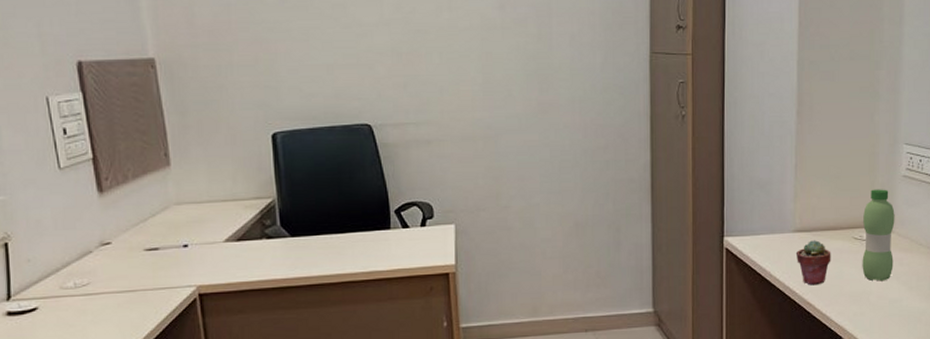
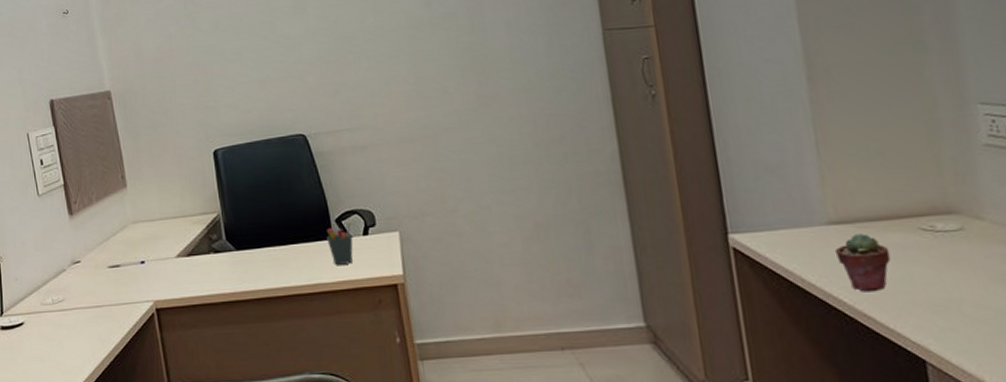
pen holder: none [385,213,411,254] -> present [326,222,353,265]
water bottle: present [862,189,895,281] -> none [929,163,993,285]

